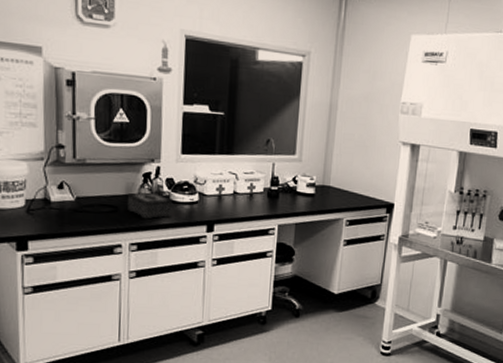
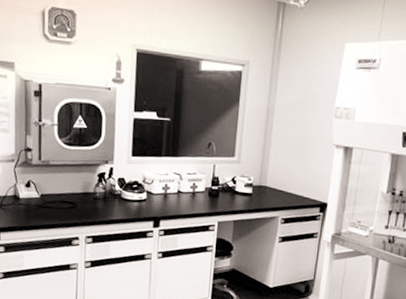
tissue box: present [127,192,174,219] -> none [84,190,124,215]

